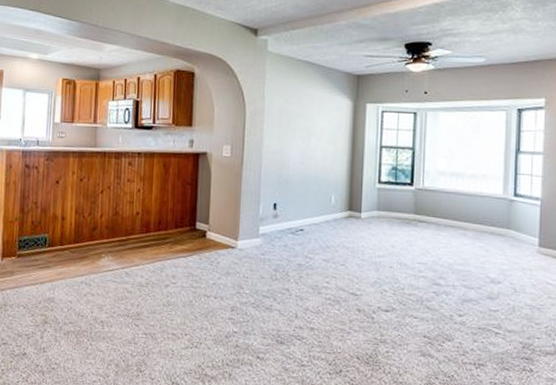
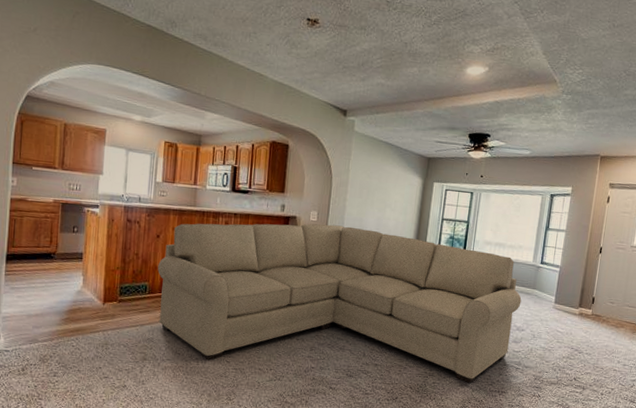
sofa: none [57,159,493,353] -> present [157,223,522,384]

